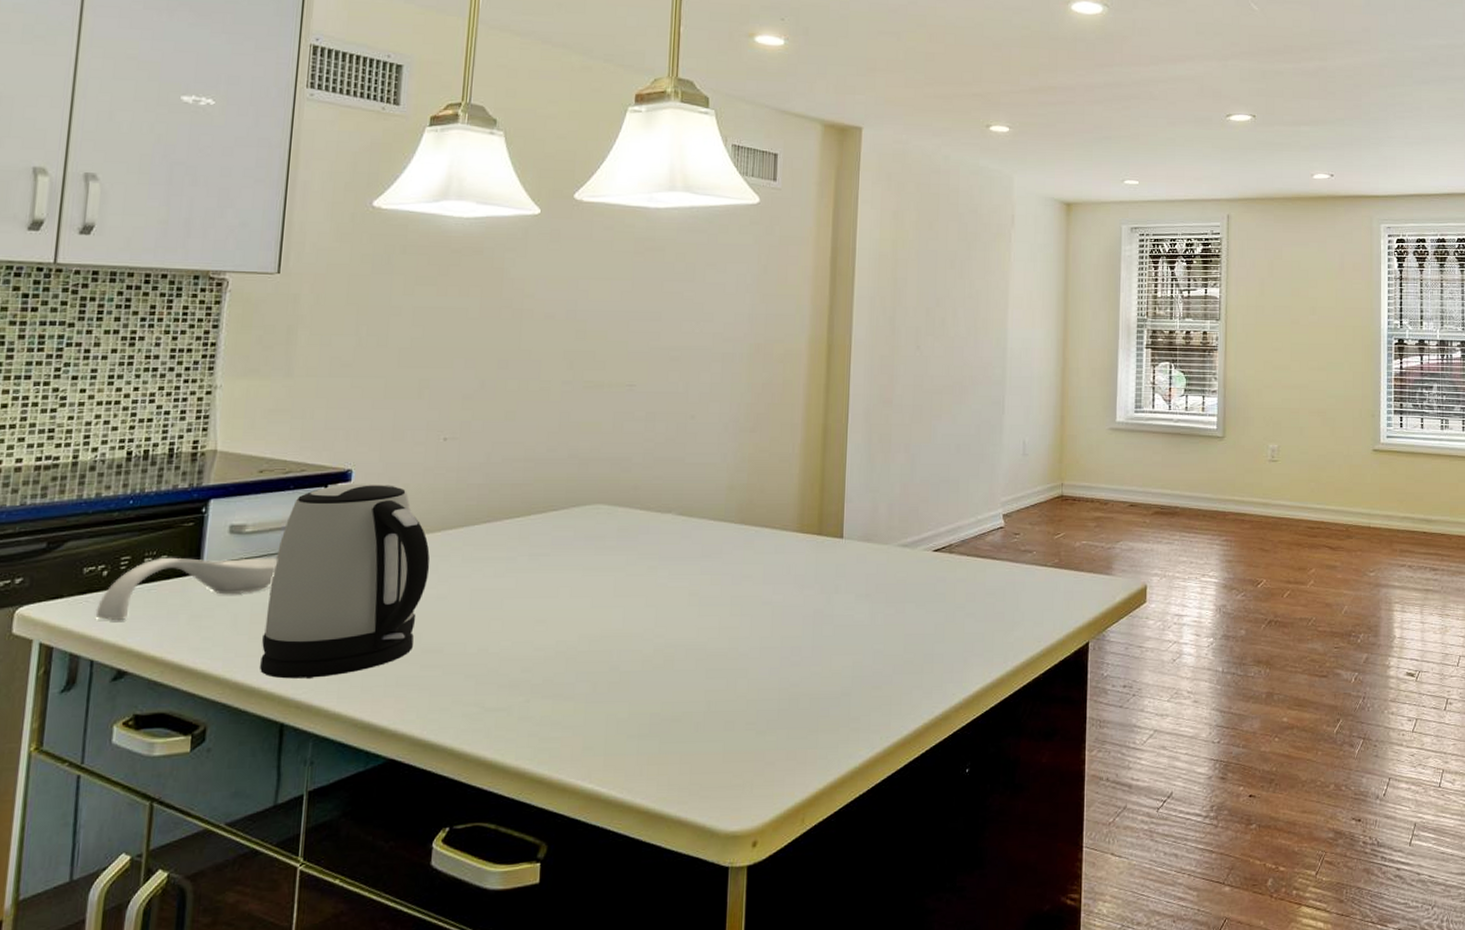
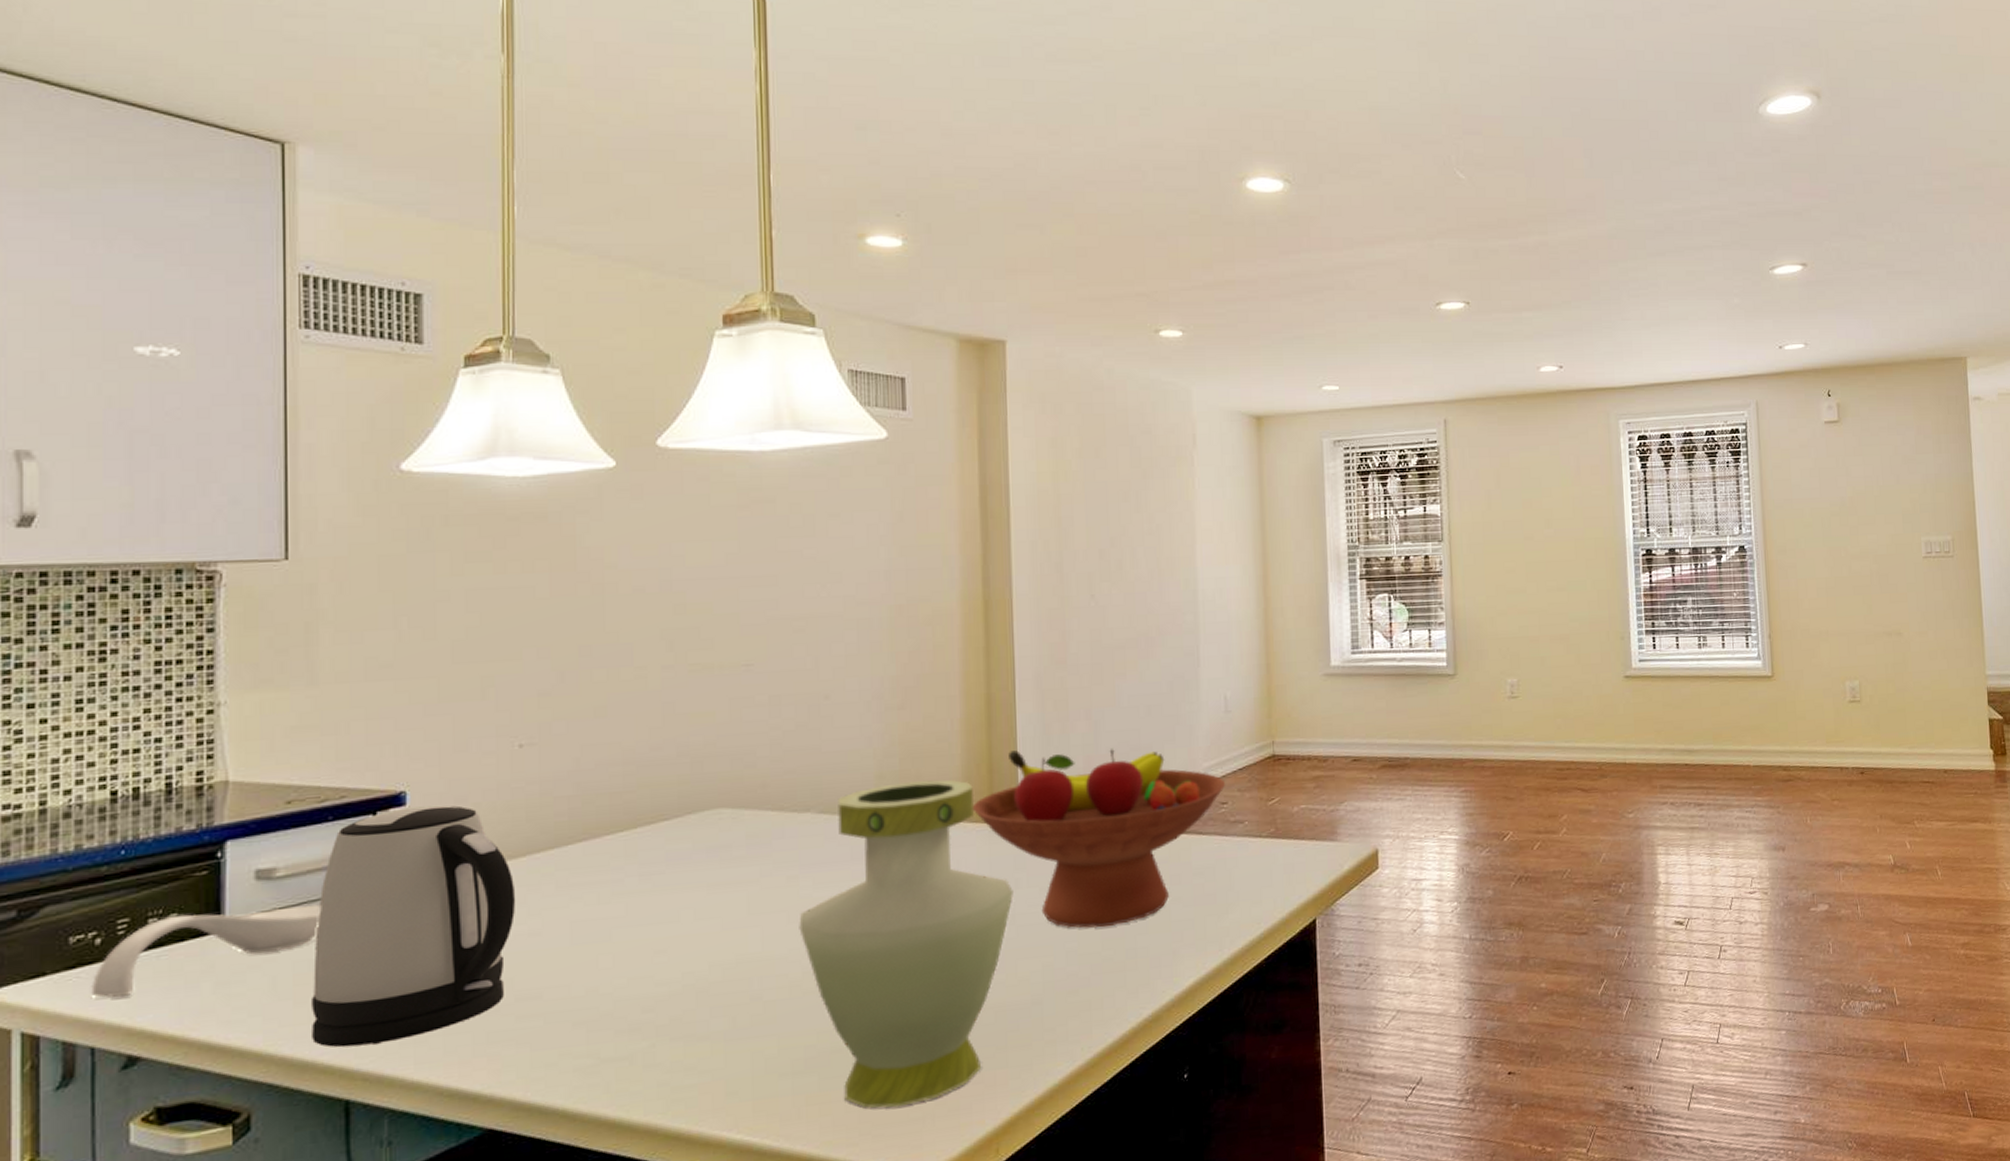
vase: none [654,494,833,774] -> present [799,779,1013,1108]
fruit bowl: none [804,474,1020,634] -> present [972,747,1226,929]

